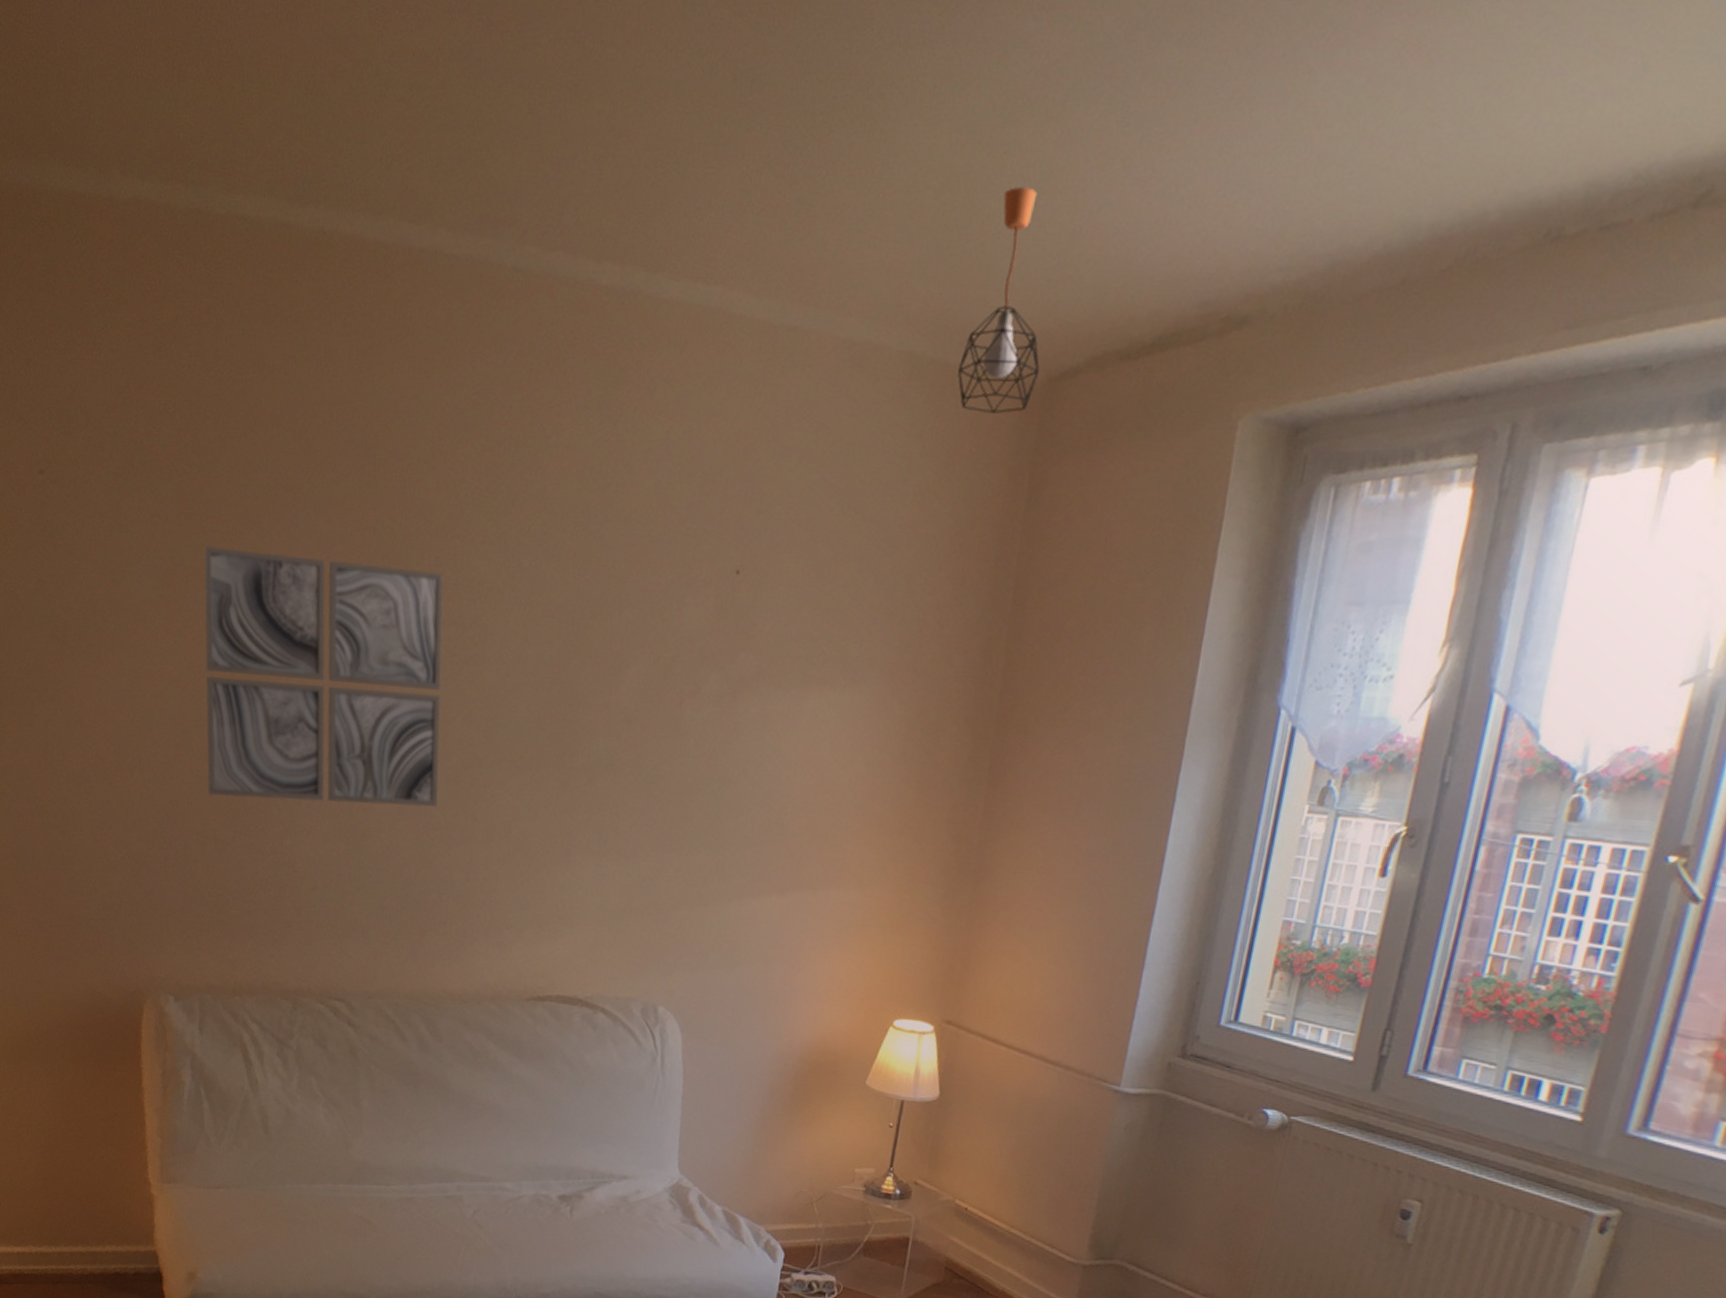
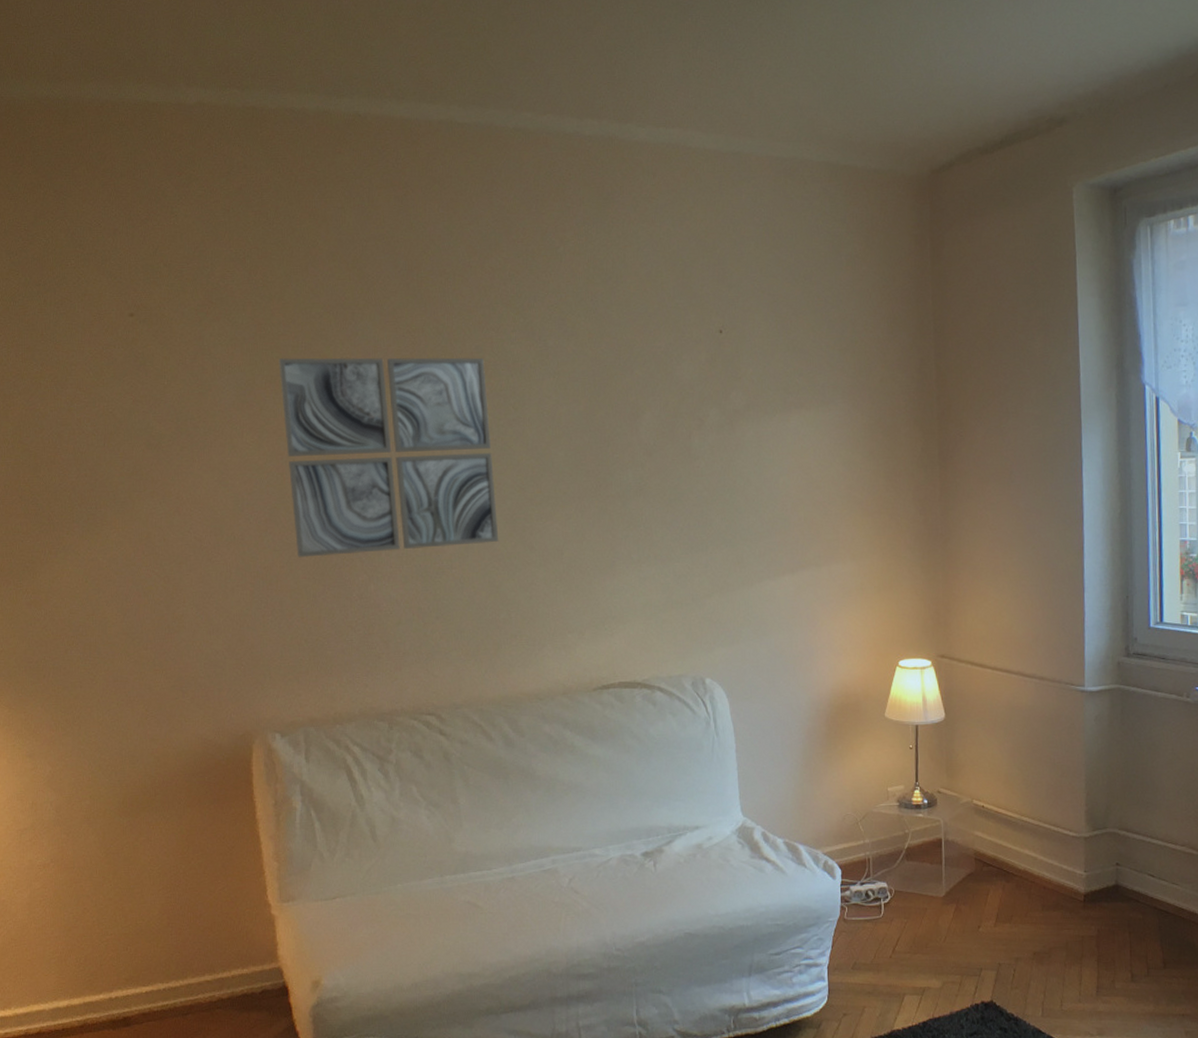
pendant light: present [958,187,1040,414] -> none [865,44,924,199]

